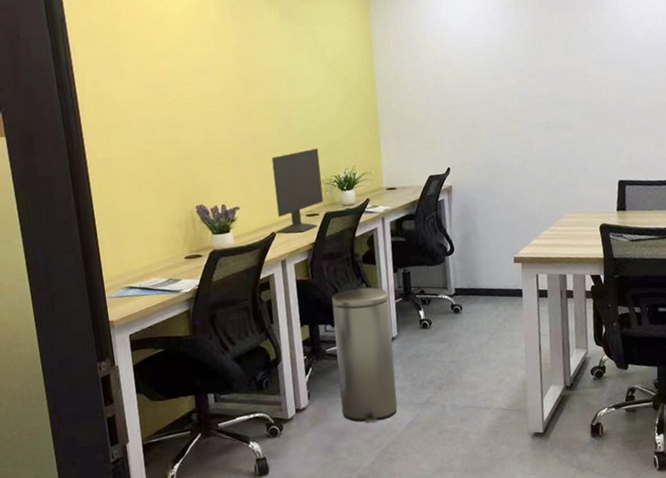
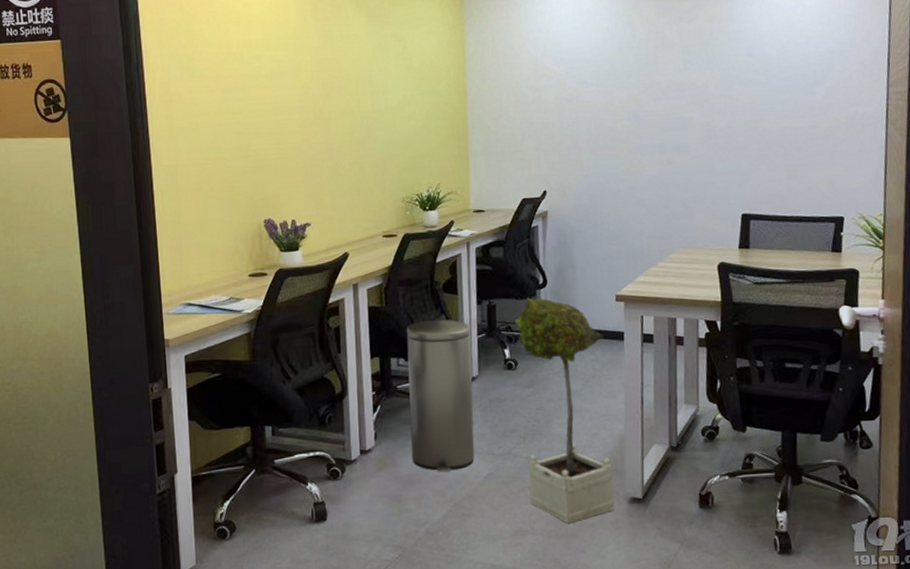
computer monitor: present [271,148,324,234] -> none [348,163,403,255]
potted tree: none [427,263,520,460] -> present [514,297,614,524]

